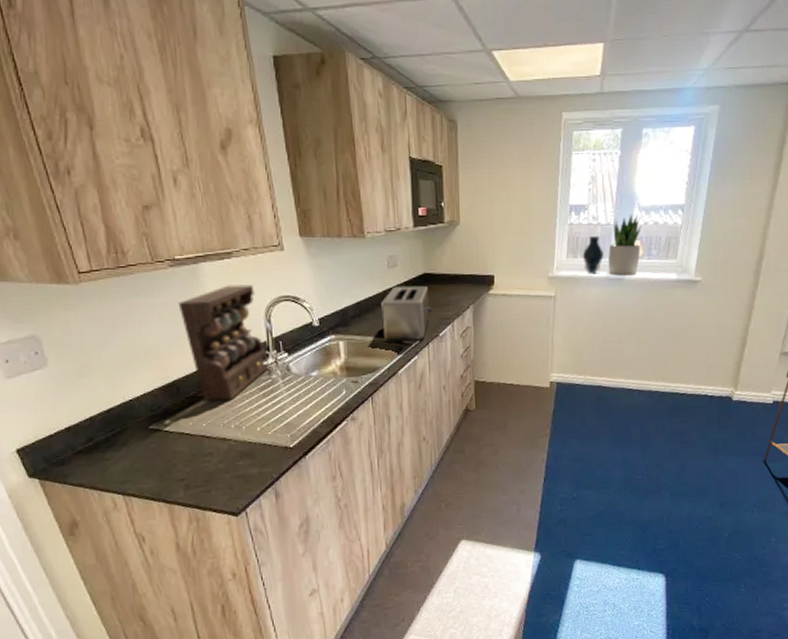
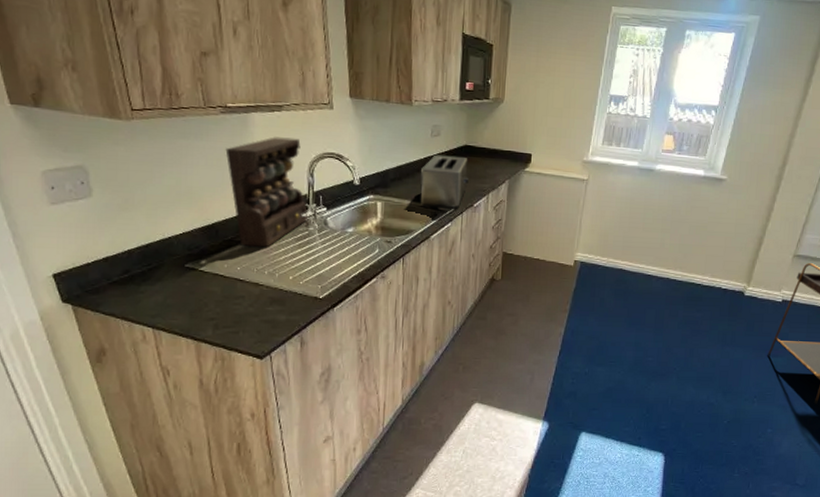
vase: present [582,236,604,275] -> none [617,127,637,164]
planter: present [608,213,641,277] -> none [640,109,676,169]

